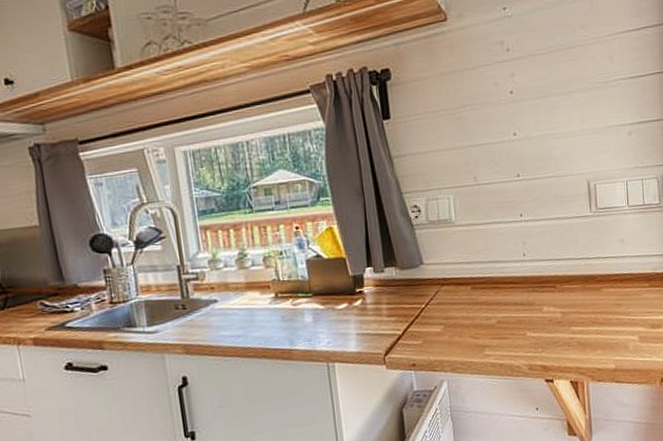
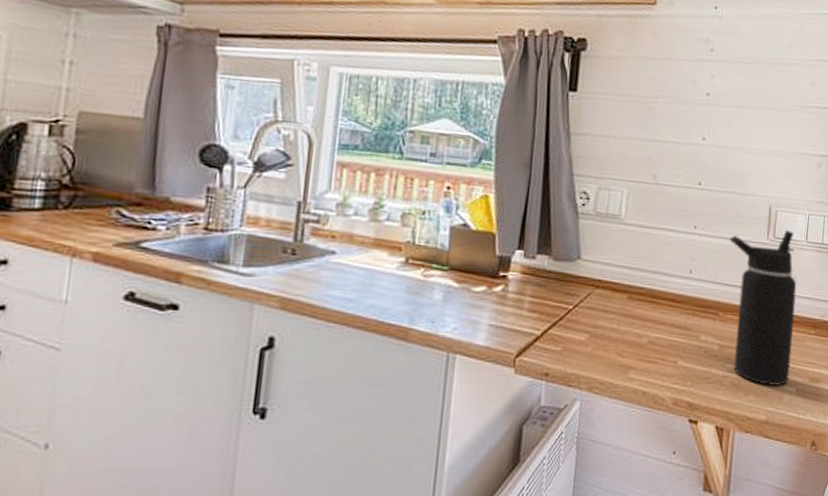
water bottle: none [555,199,631,339] -> present [729,229,797,387]

